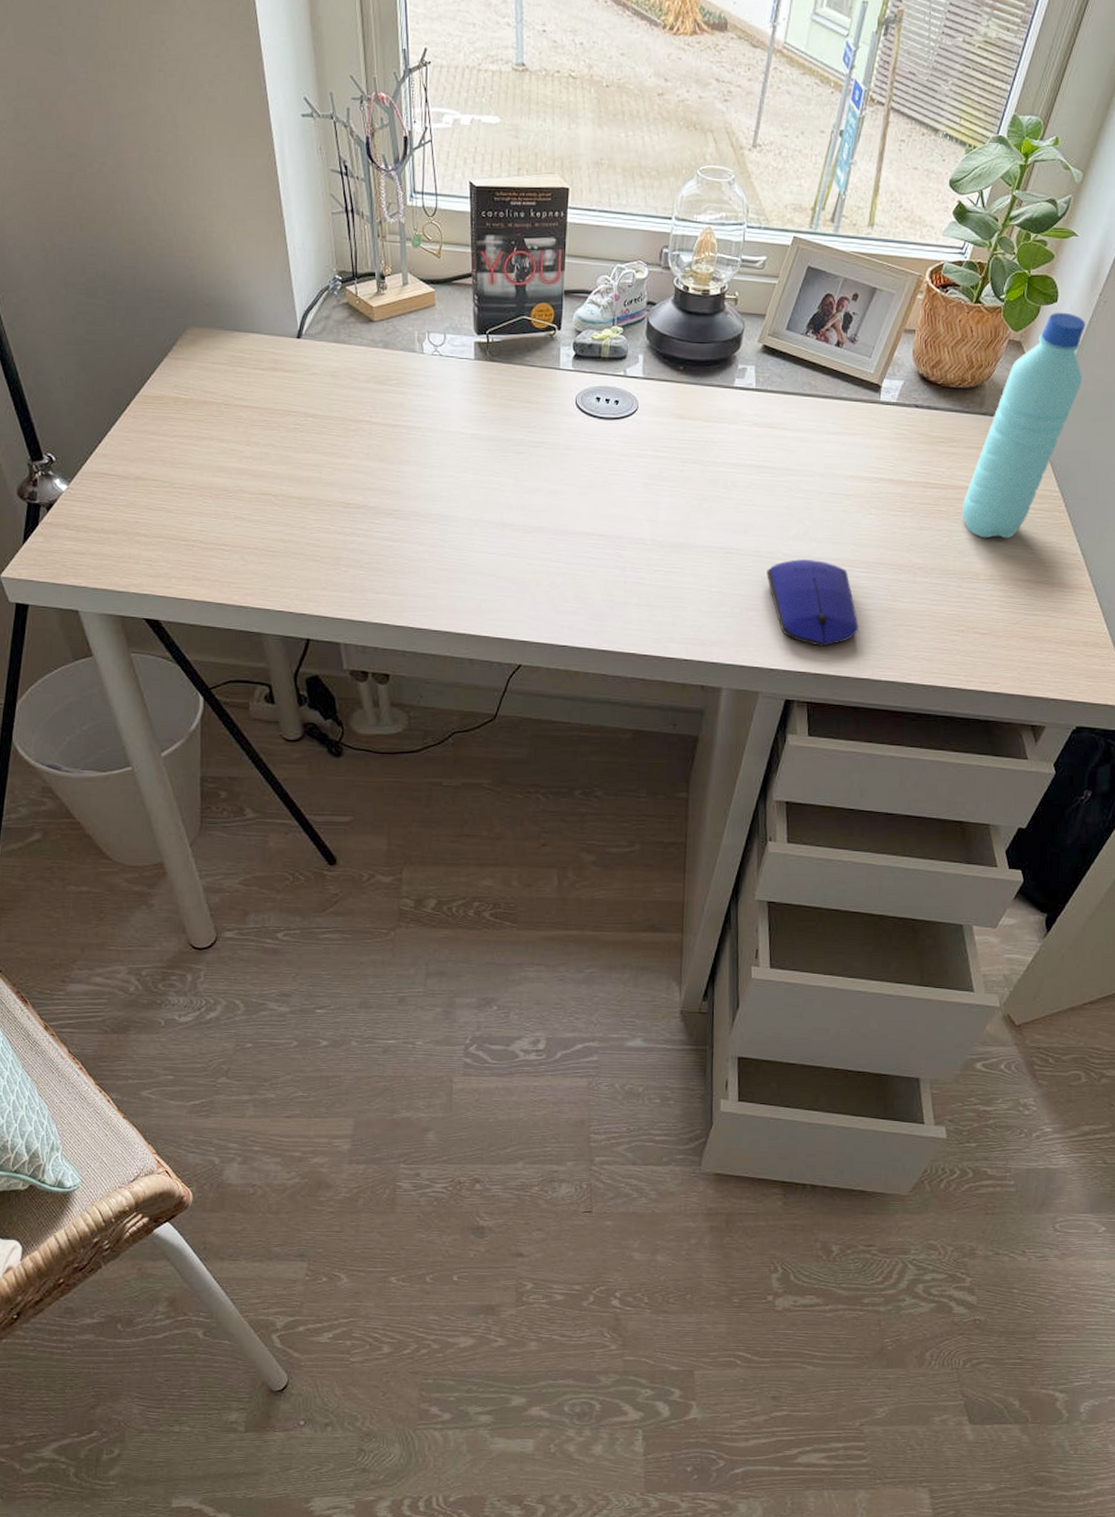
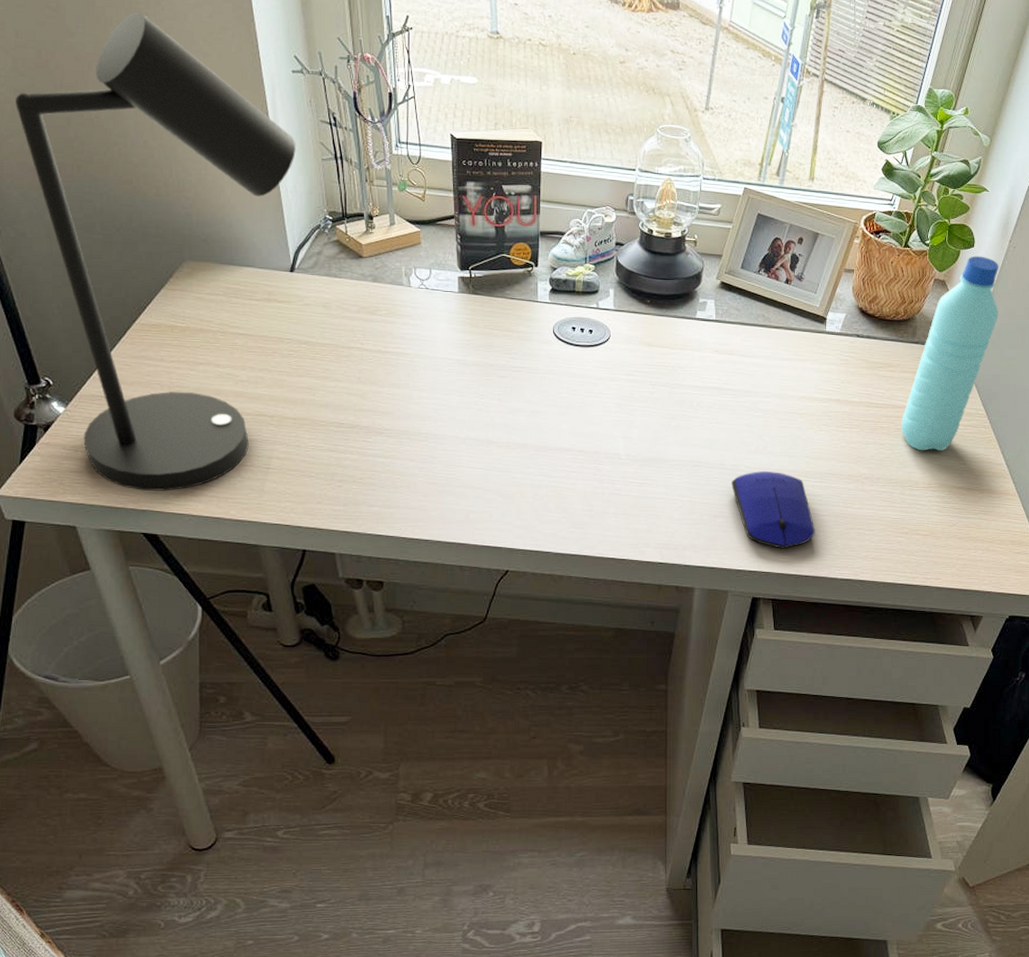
desk lamp: none [18,53,305,575] -> present [16,11,296,491]

